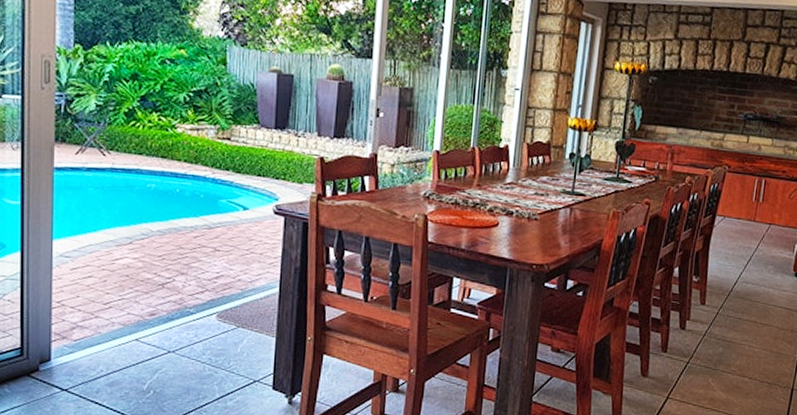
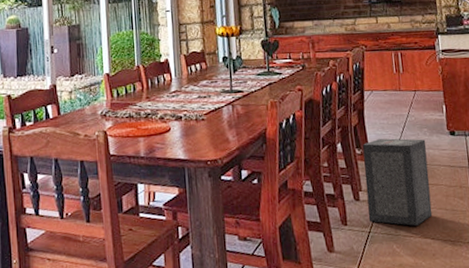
speaker: none [690,269,768,363] -> present [362,138,433,226]

